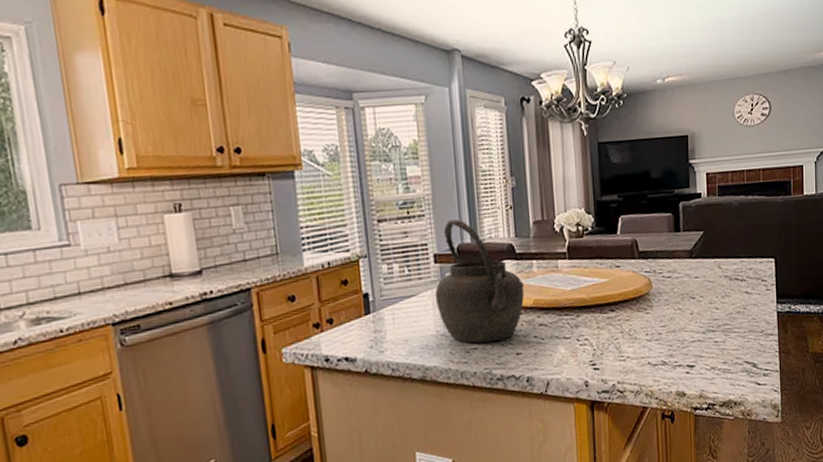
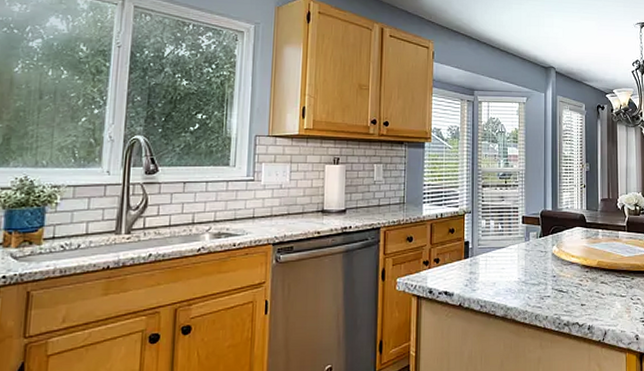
kettle: present [434,219,525,344] -> none [520,191,591,293]

